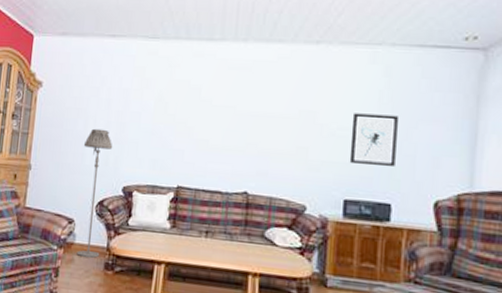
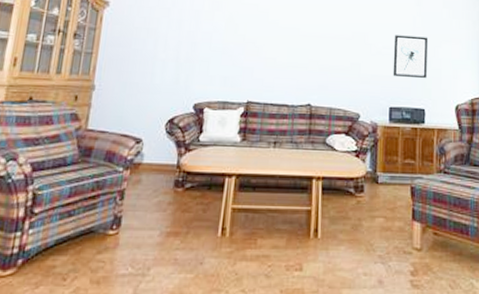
floor lamp: present [76,128,113,258] -> none [144,48,184,176]

